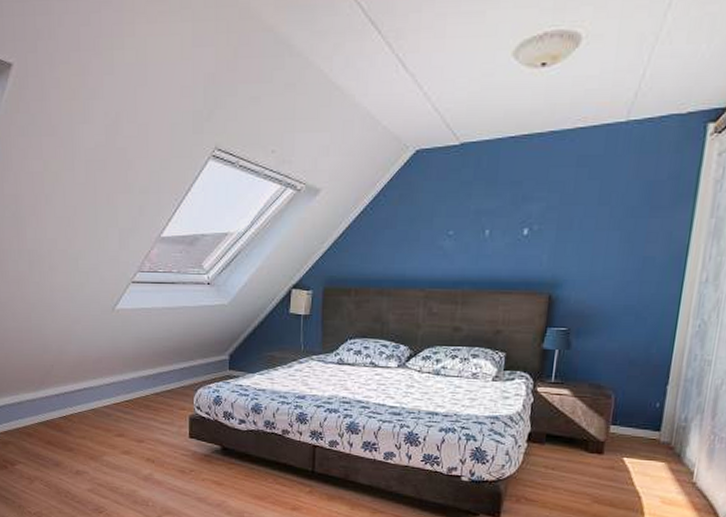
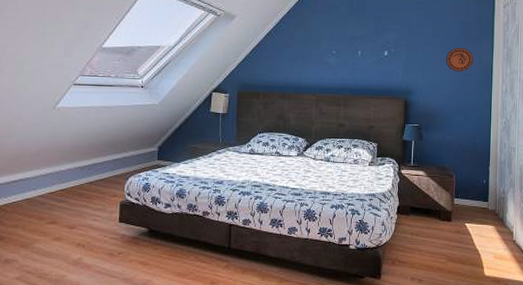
decorative plate: none [614,220,660,254] -> present [445,48,473,72]

